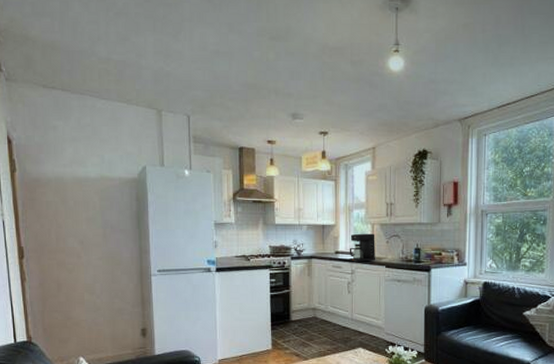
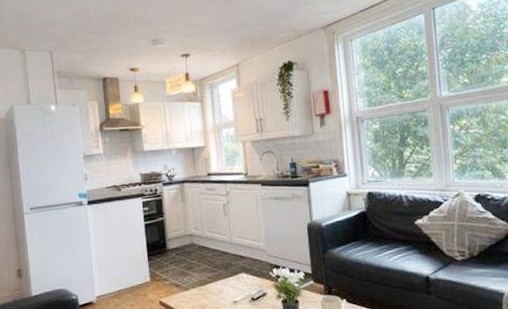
coffee maker: present [349,233,376,263] -> none [221,151,251,184]

